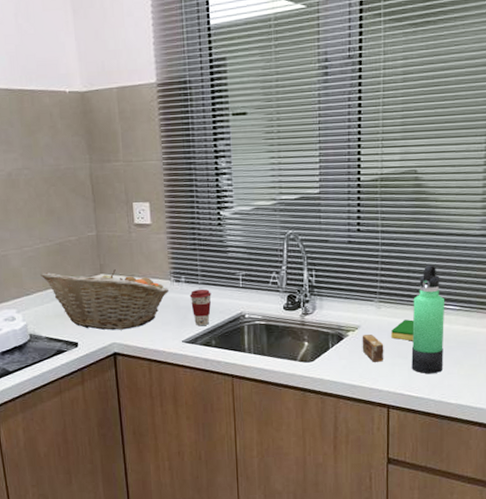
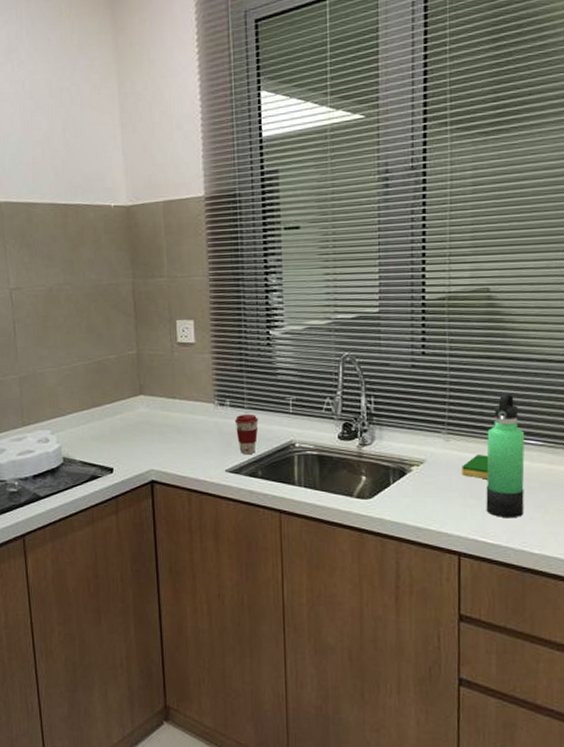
fruit basket: present [40,269,170,330] -> none [77,391,213,456]
soap bar: present [362,334,384,362] -> none [427,470,454,502]

